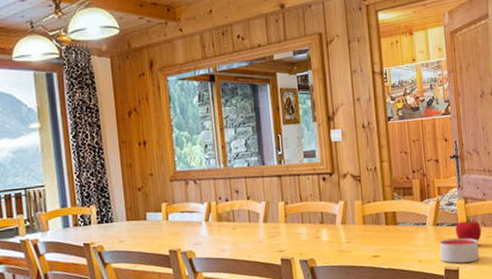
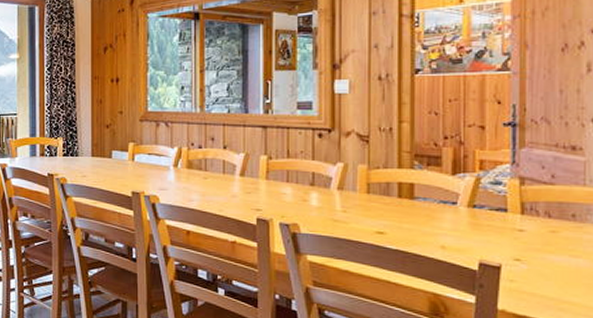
candle: present [440,237,479,264] -> none [475,226,536,260]
fruit: present [456,218,482,241] -> none [502,204,543,235]

